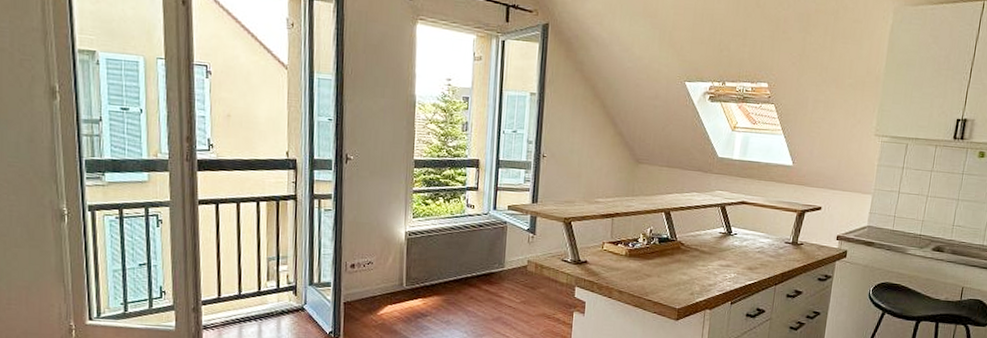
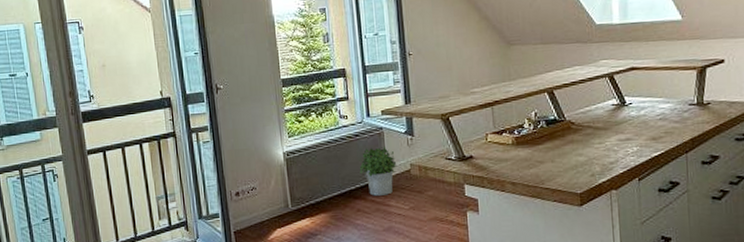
potted plant: none [478,239,515,287] -> present [359,147,397,196]

